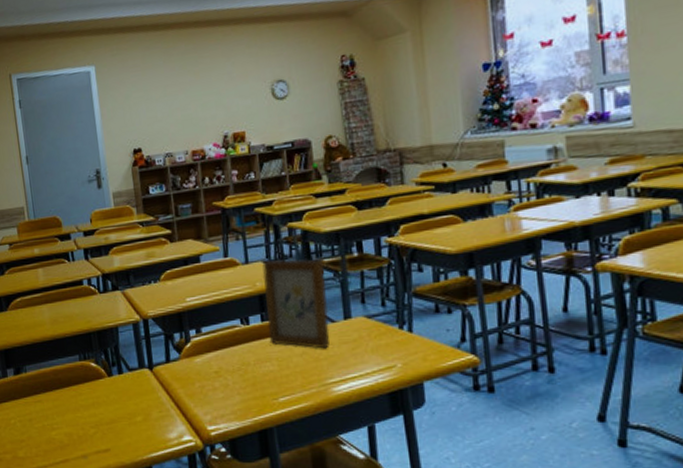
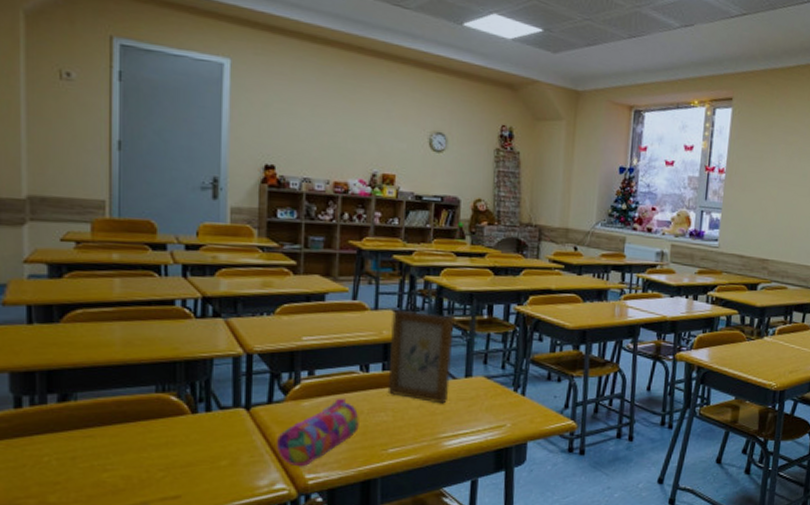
pencil case: none [178,351,248,420] -> present [276,398,359,467]

